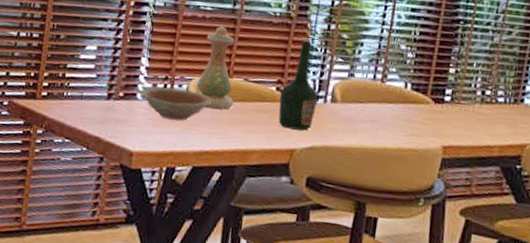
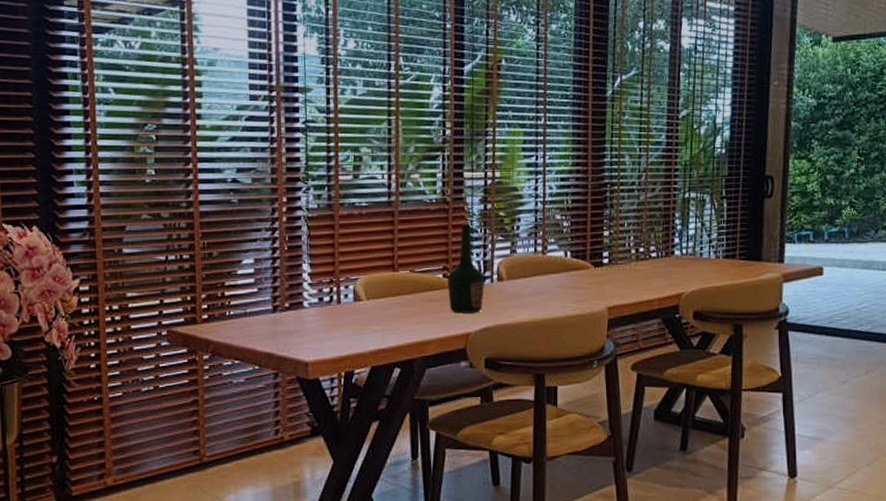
bowl: present [140,87,212,121] -> none [306,290,381,323]
vase: present [196,26,235,110] -> none [363,220,403,305]

